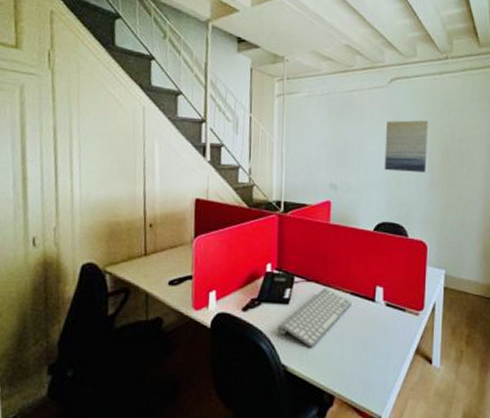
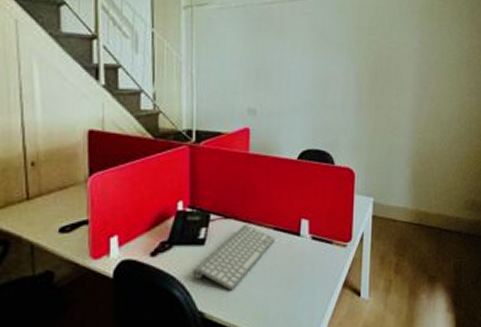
wall art: present [384,120,429,172] -> none [308,36,355,94]

